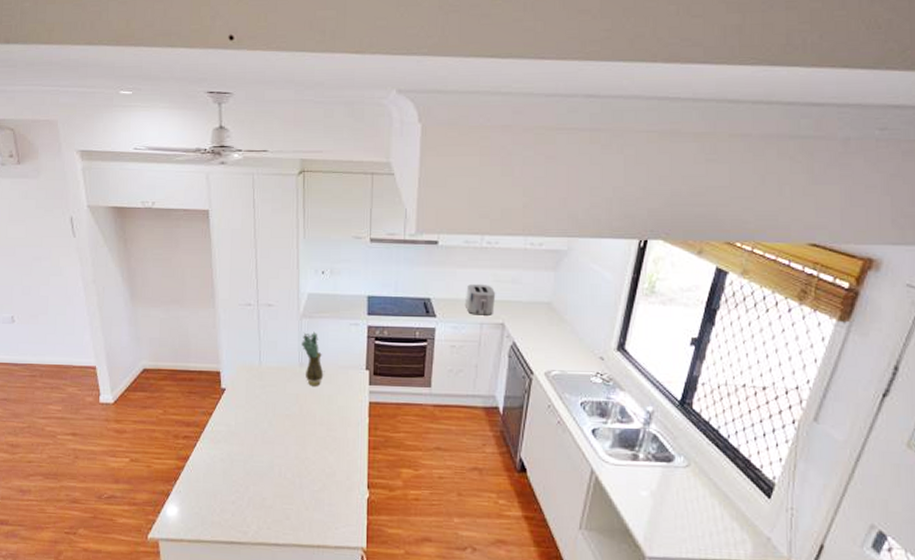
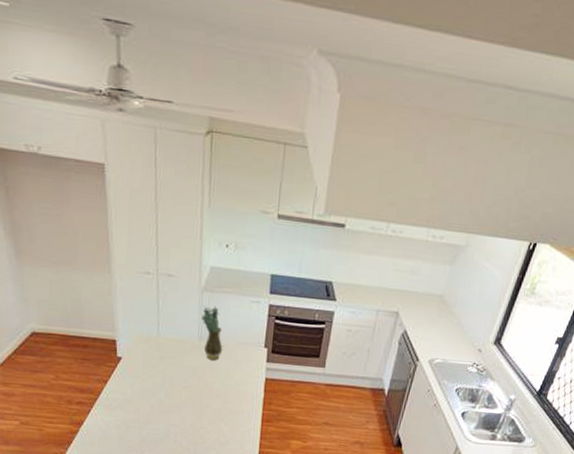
toaster: present [466,284,496,315] -> none [365,271,395,303]

